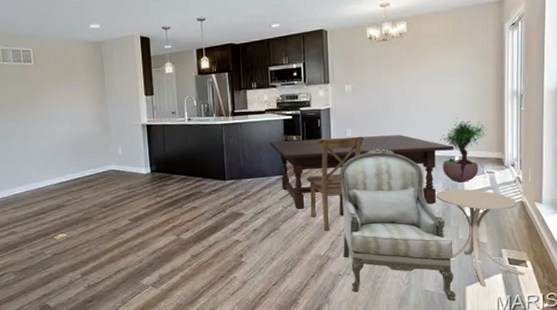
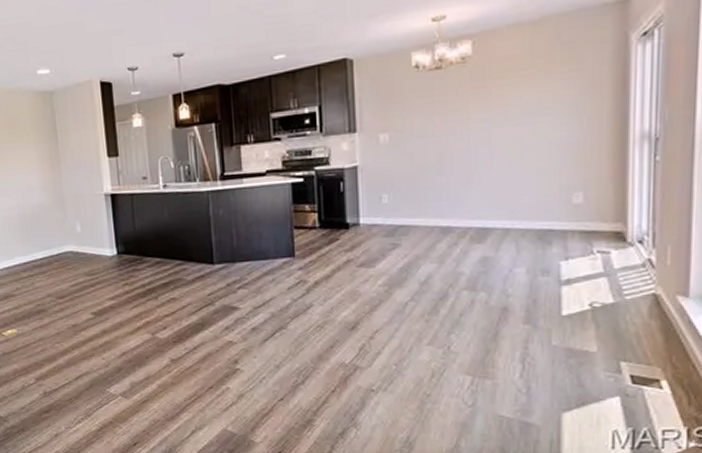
dining table: present [269,135,454,209] -> none [272,200,545,302]
dining chair: present [306,136,363,231] -> none [324,203,406,332]
armchair: present [340,147,456,301] -> none [372,218,547,431]
side table: present [436,188,524,287] -> none [516,275,657,414]
potted tree: present [440,117,487,183] -> none [523,174,599,267]

